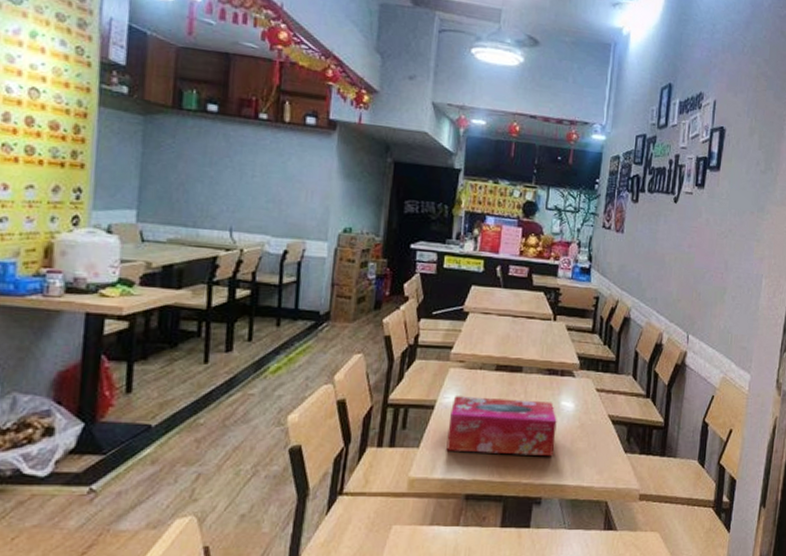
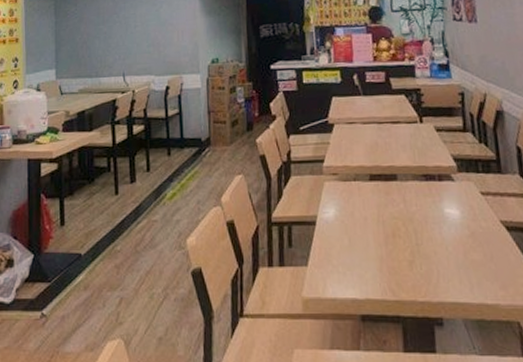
tissue box: present [446,396,557,456] -> none [332,209,446,270]

